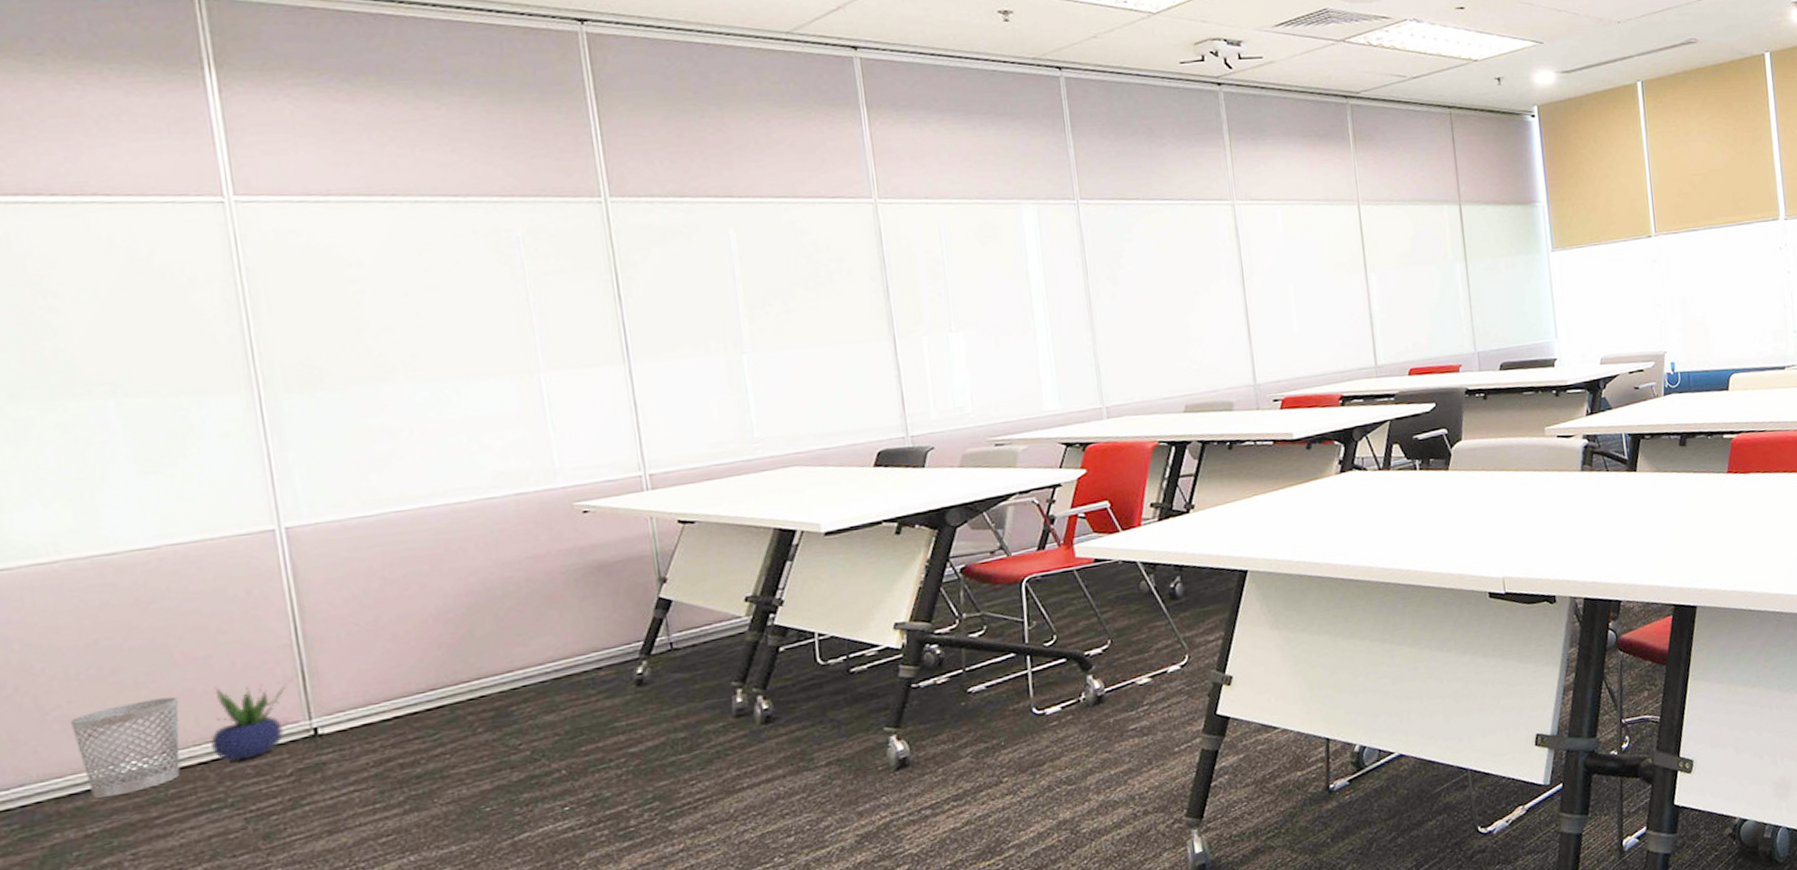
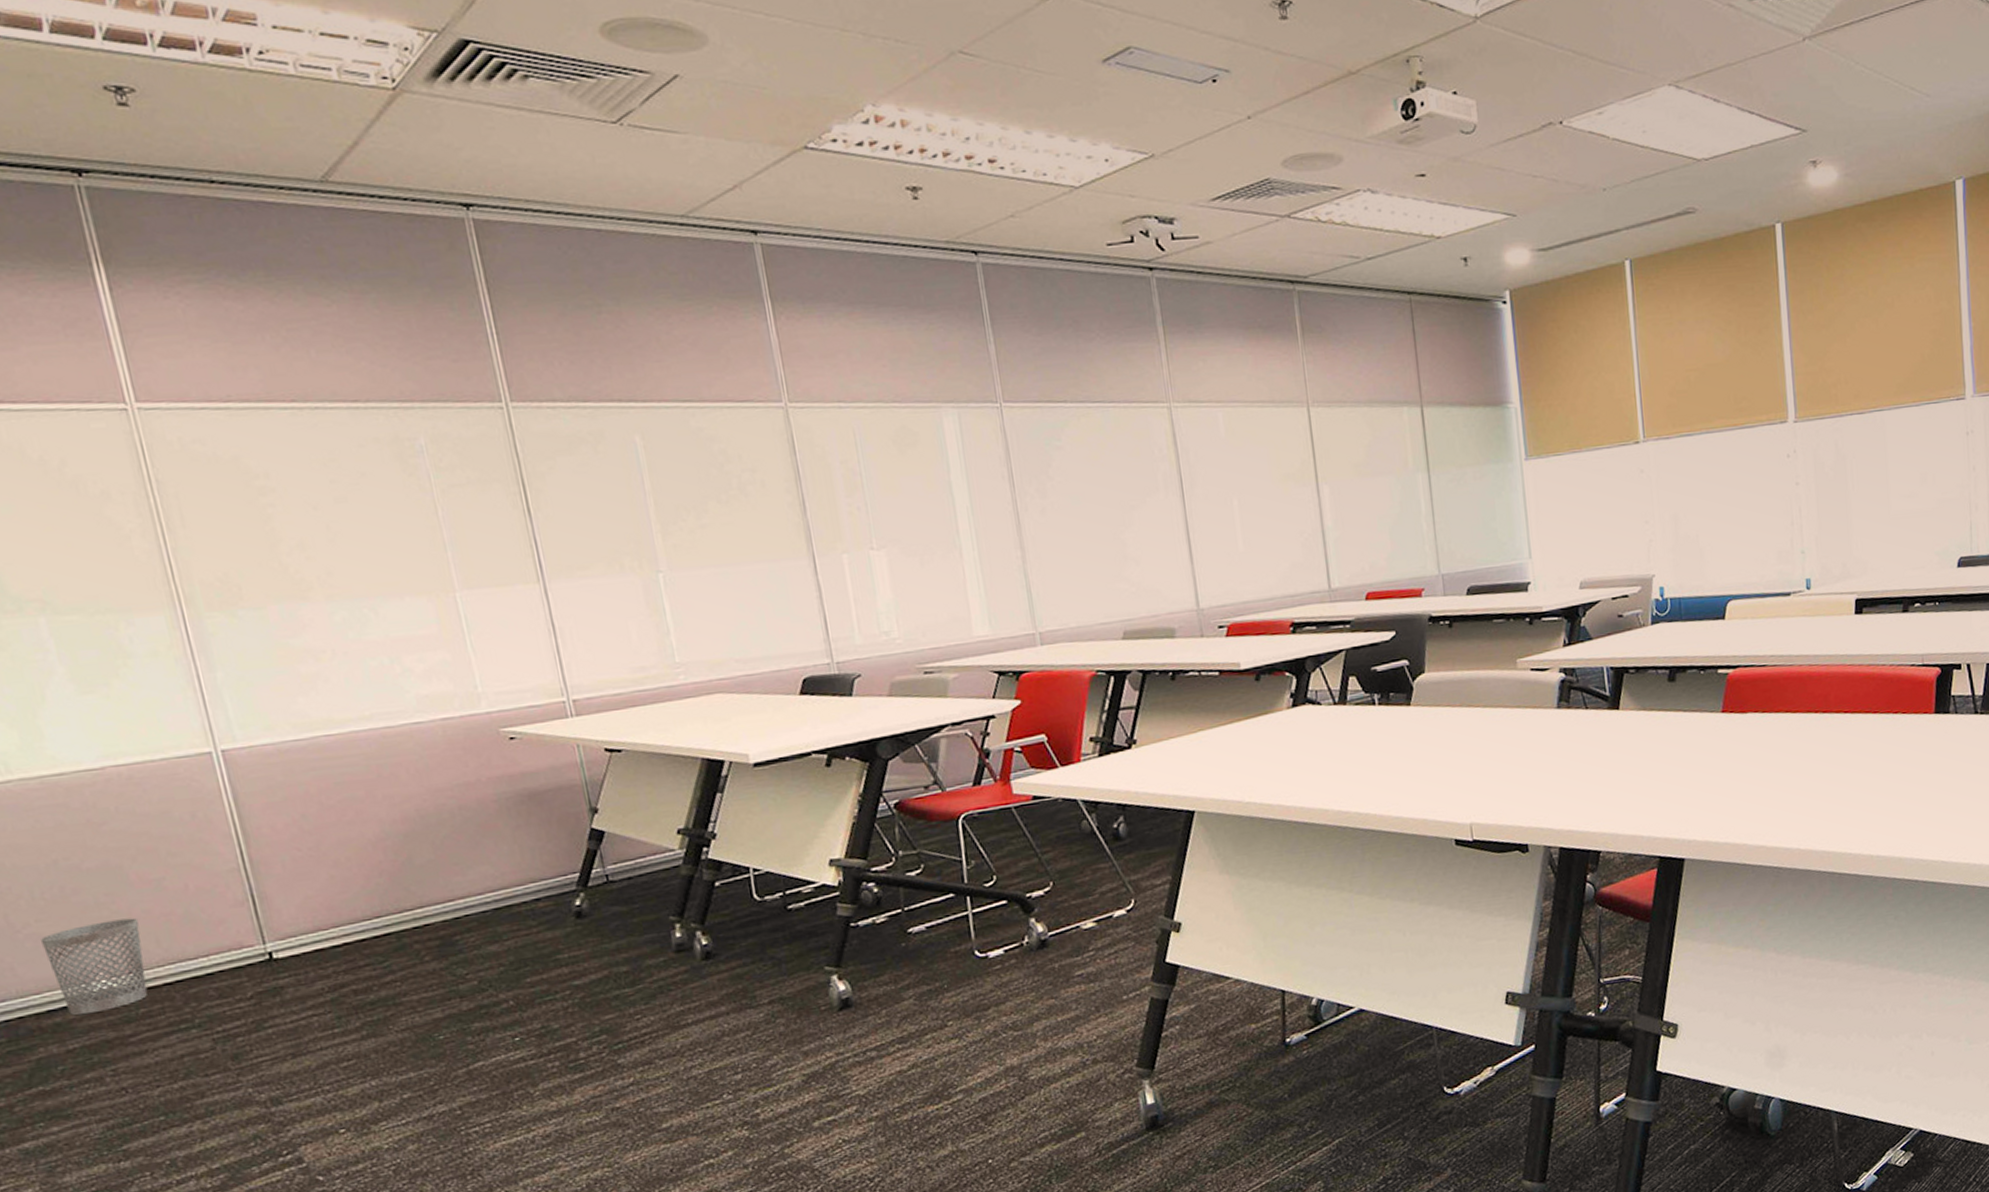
potted plant: present [211,684,287,762] -> none [171,908,241,983]

